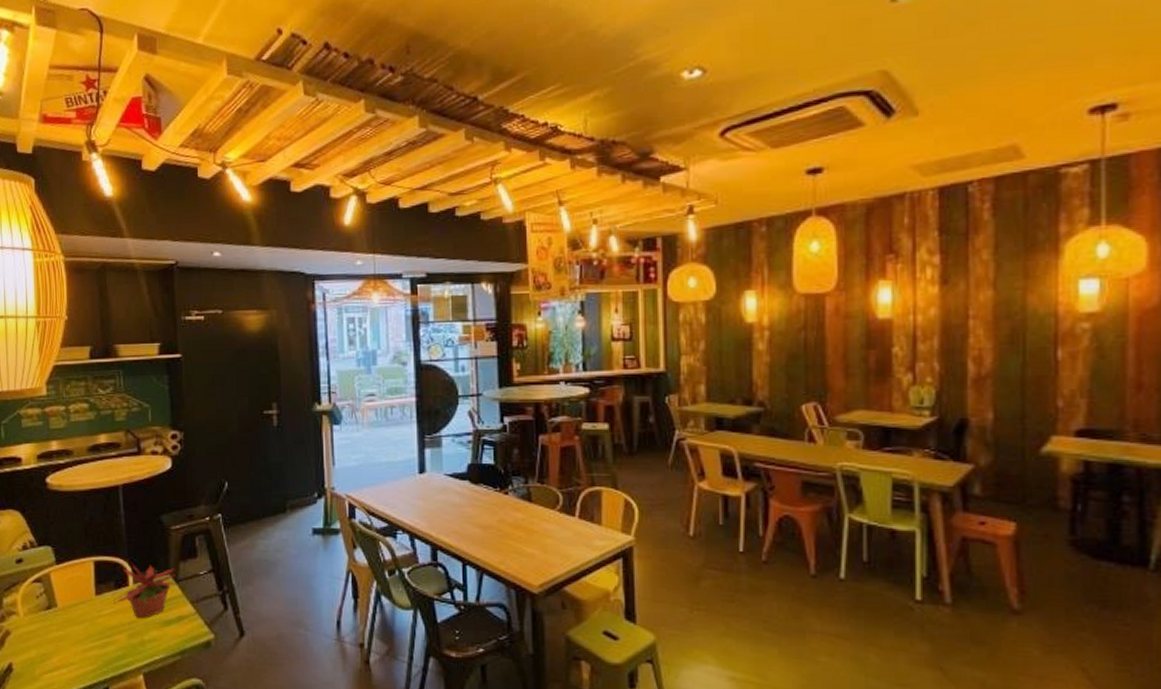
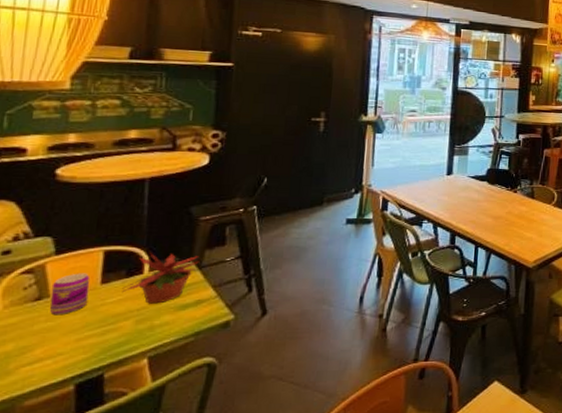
beverage can: none [57,583,87,624] -> present [50,273,91,314]

